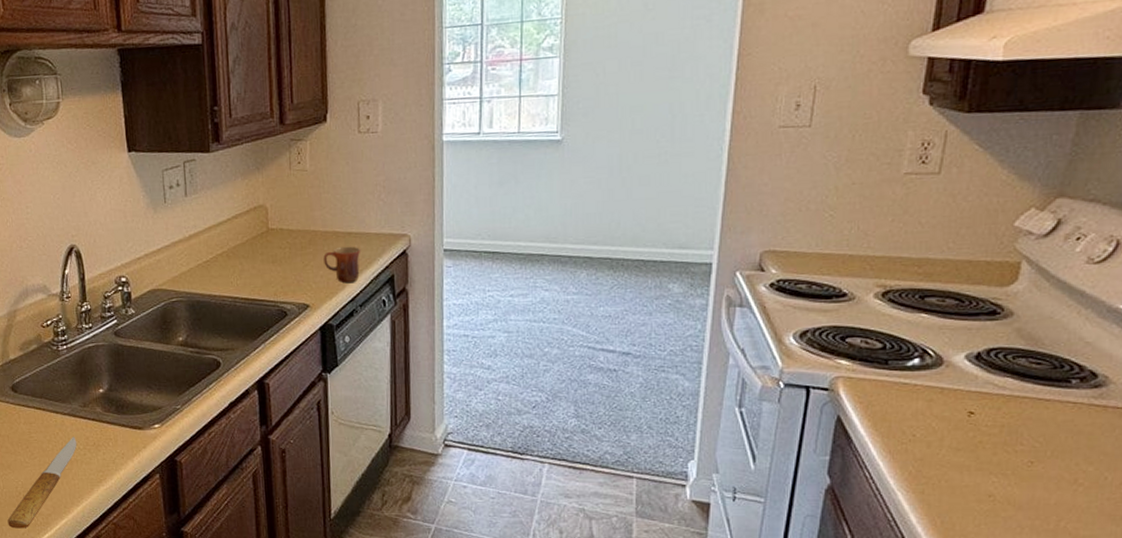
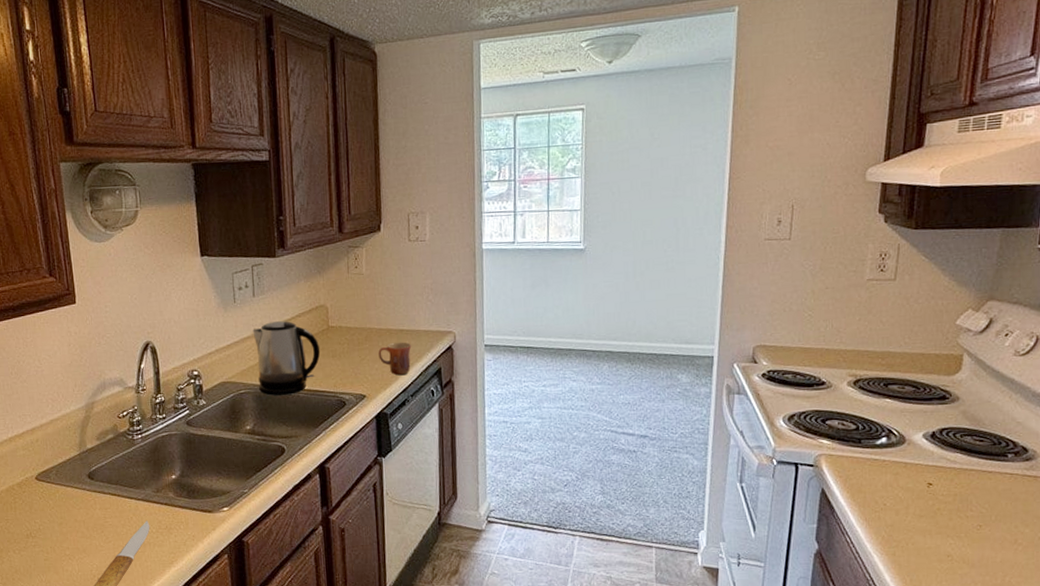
kettle: none [185,222,259,305] -> present [252,320,321,396]

